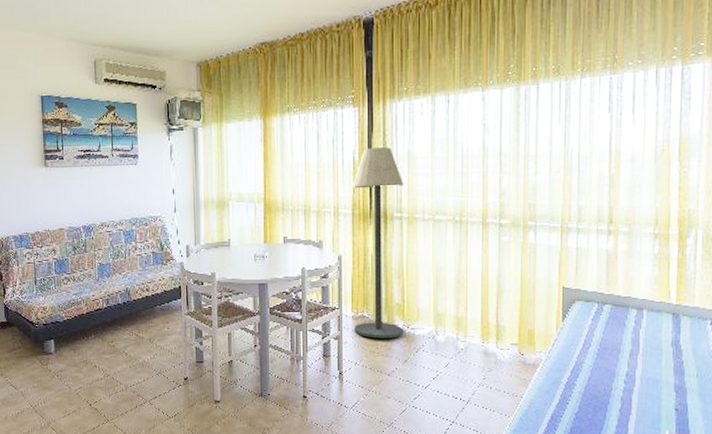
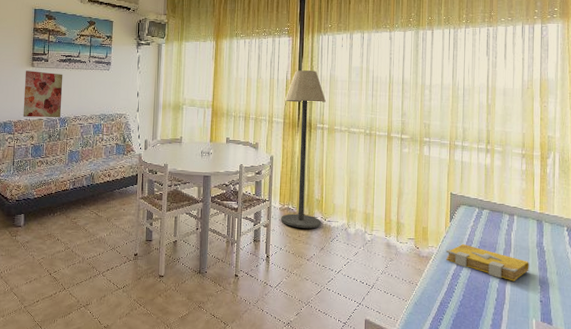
wall art: none [37,171,85,227] -> present [23,70,63,118]
spell book: none [557,347,662,388] -> present [445,244,529,282]

